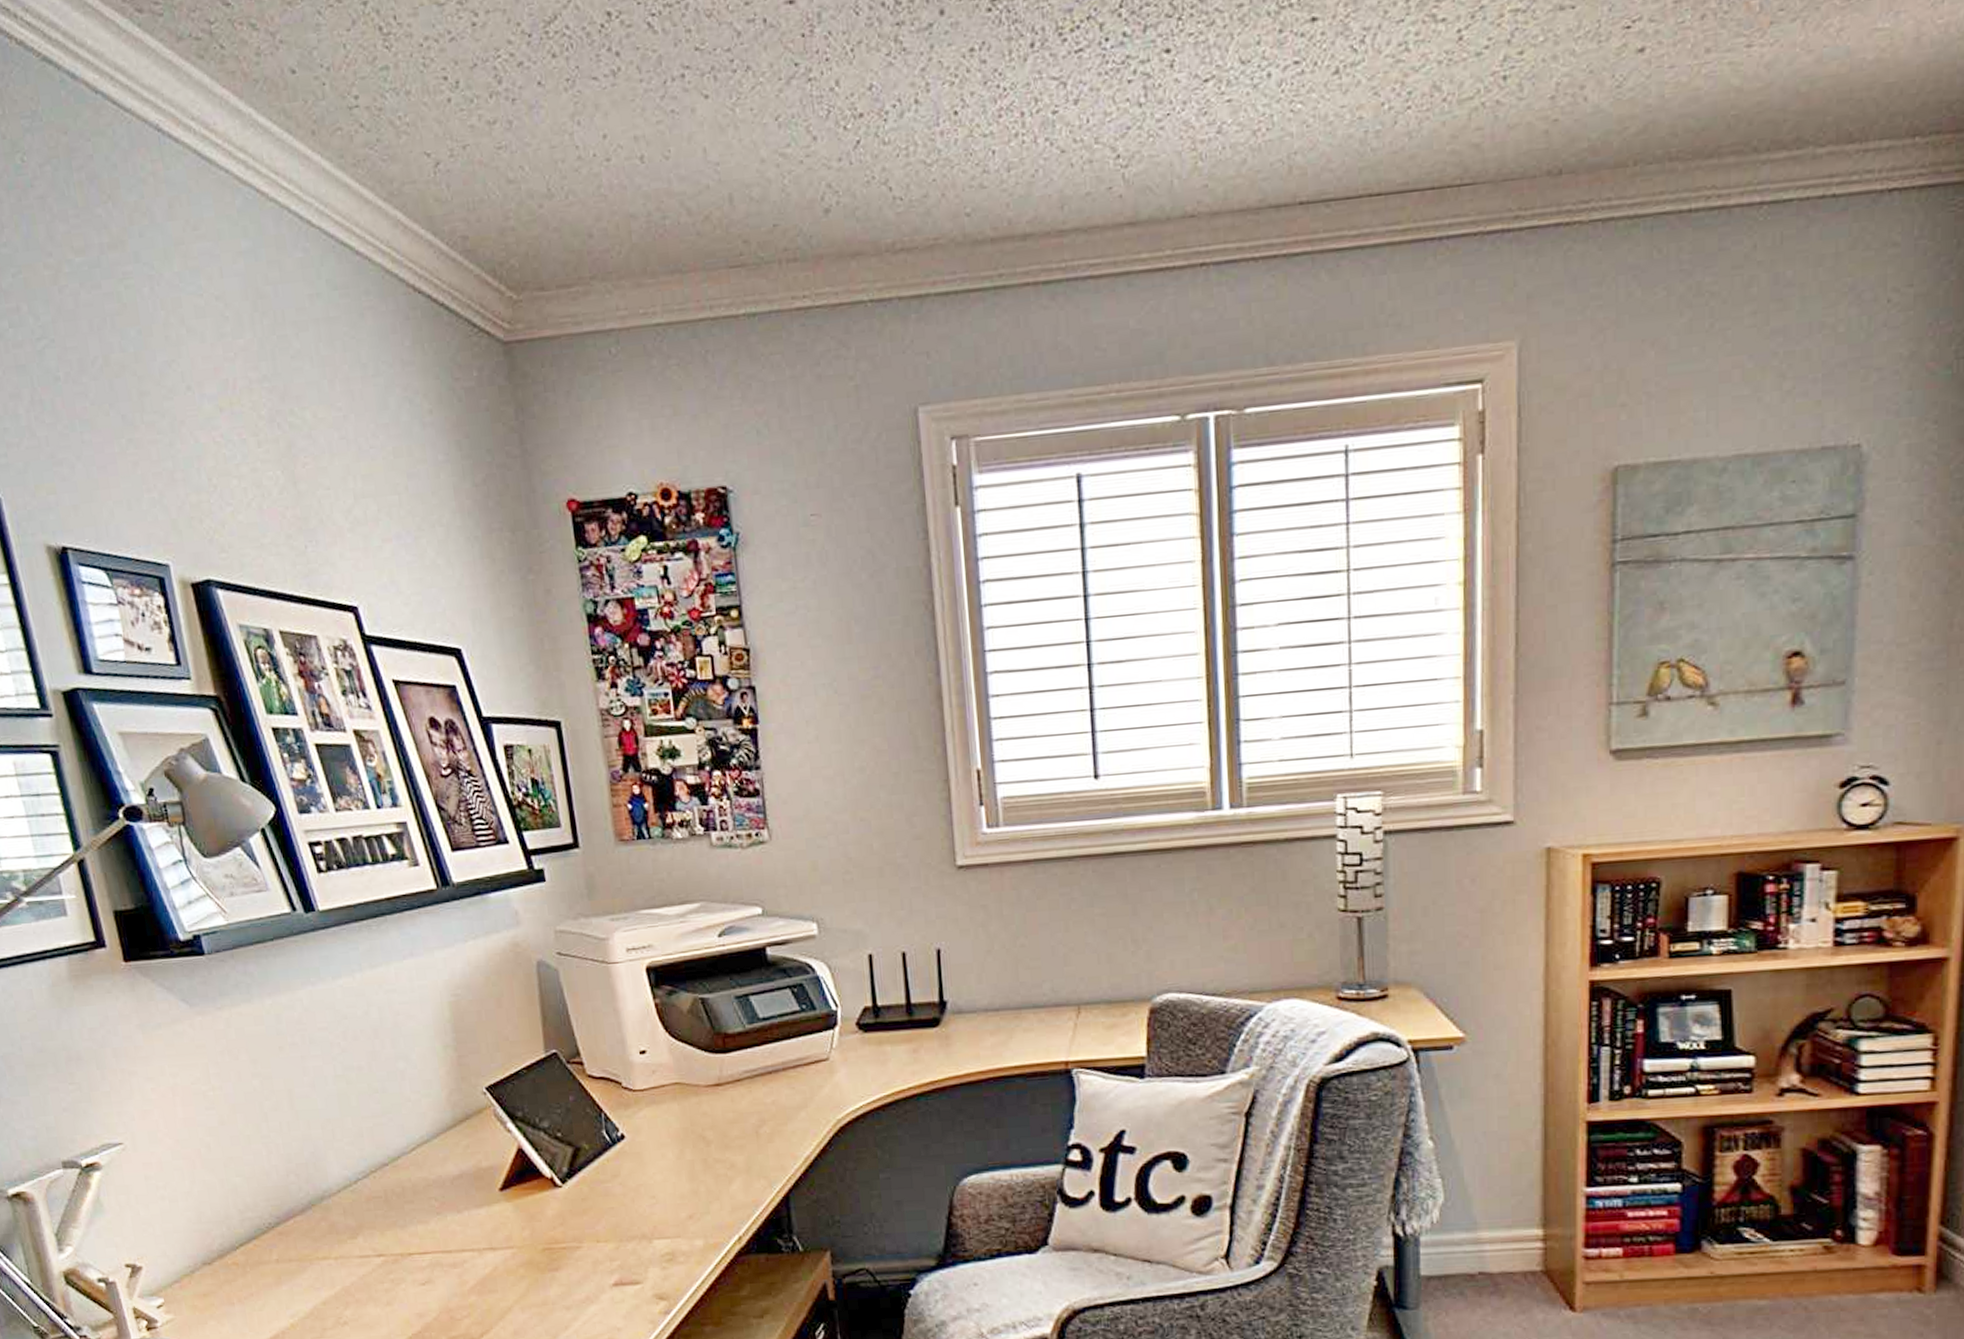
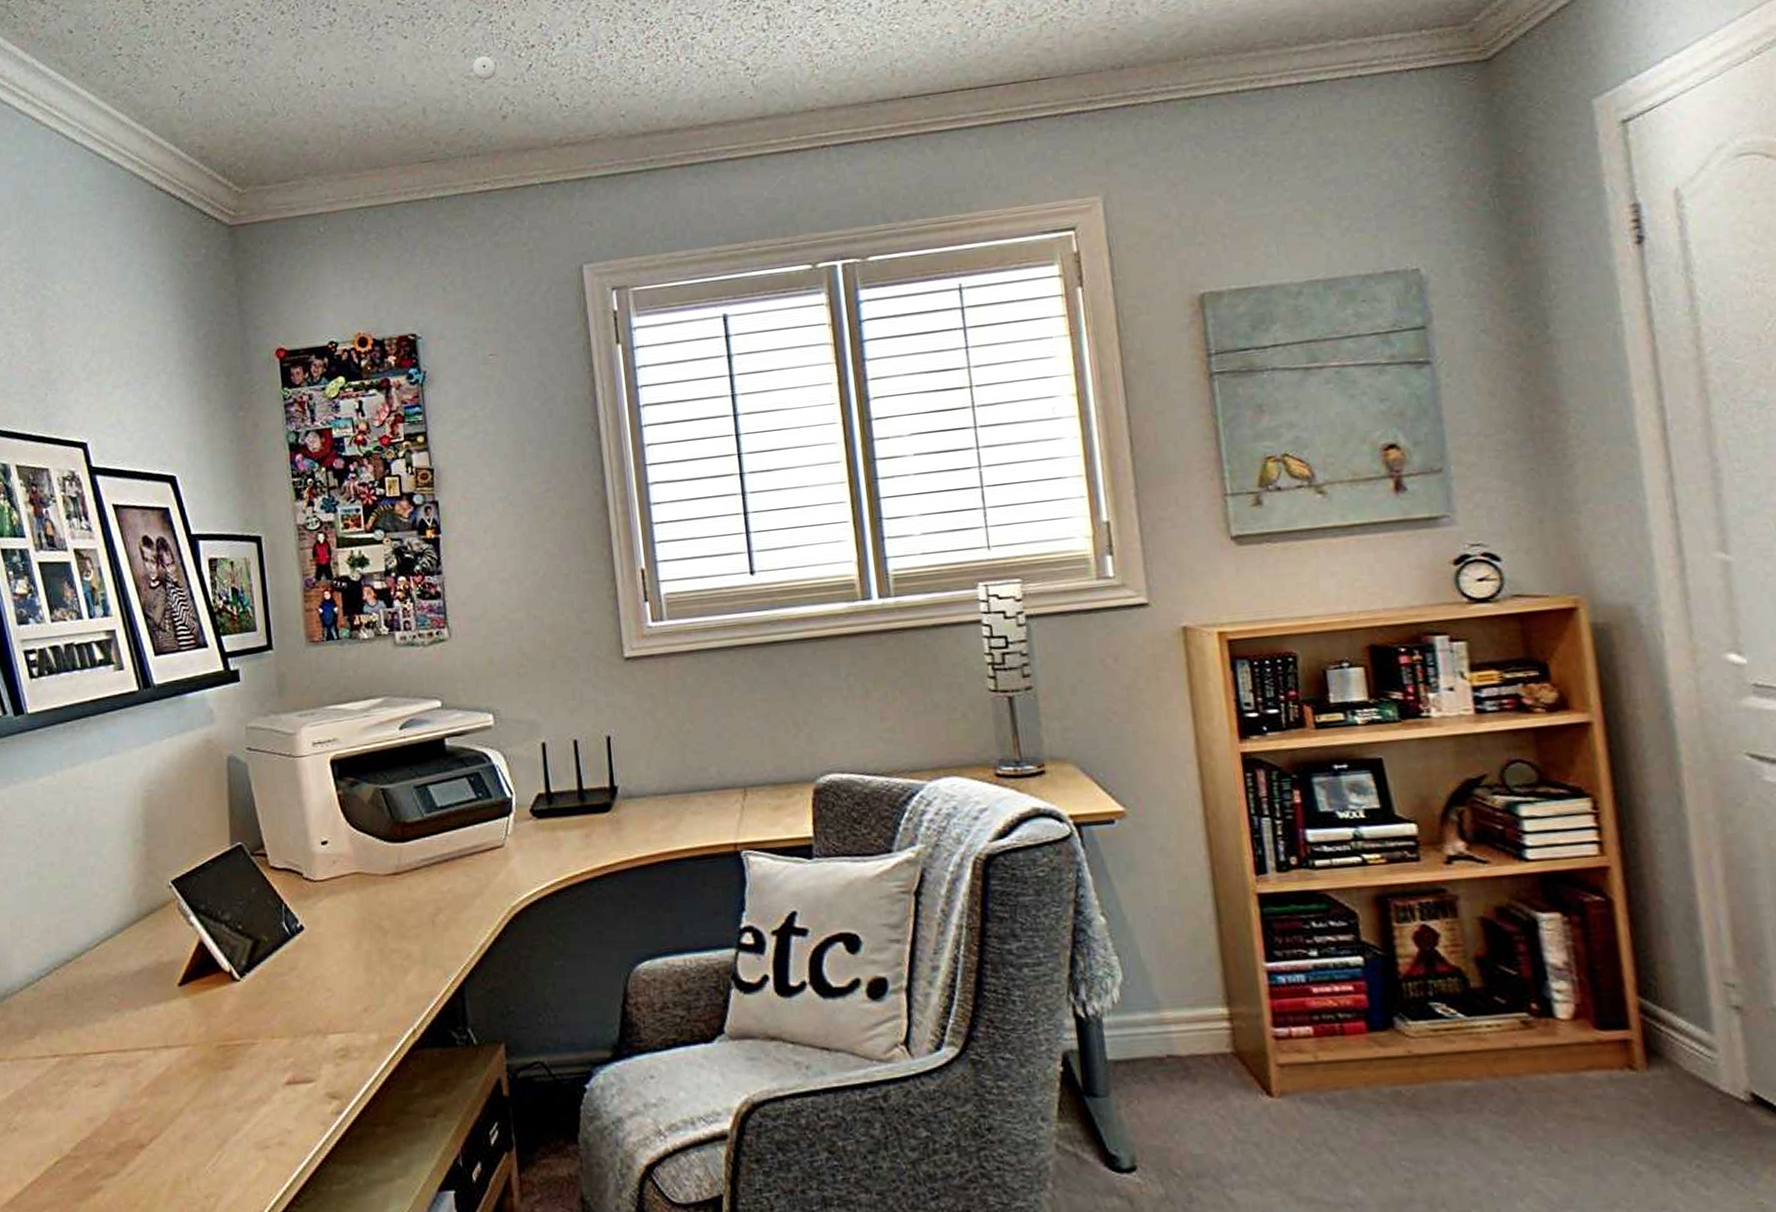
smoke detector: none [787,126,817,161] -> present [472,56,496,81]

